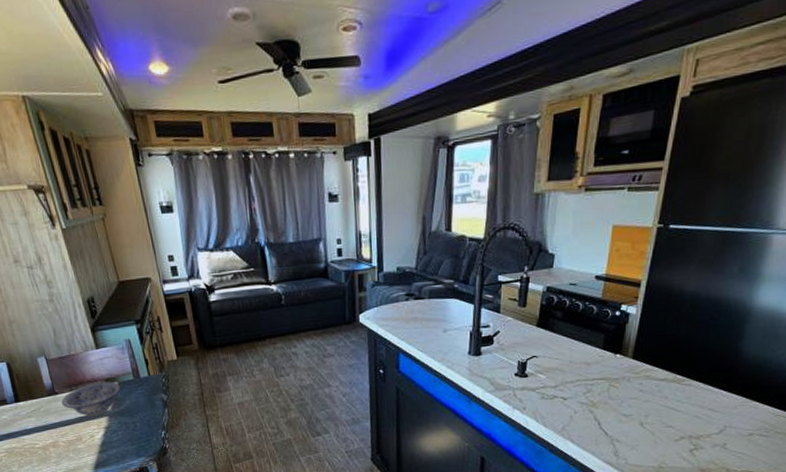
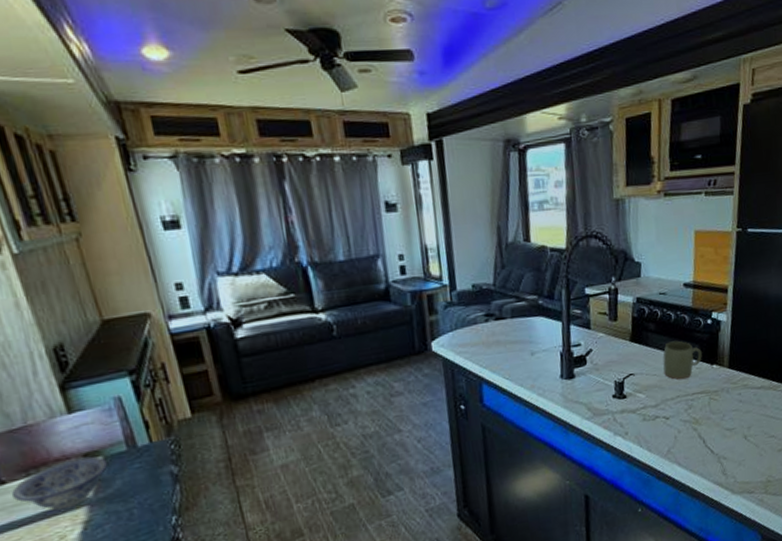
mug: none [567,329,606,365] -> present [663,340,702,379]

